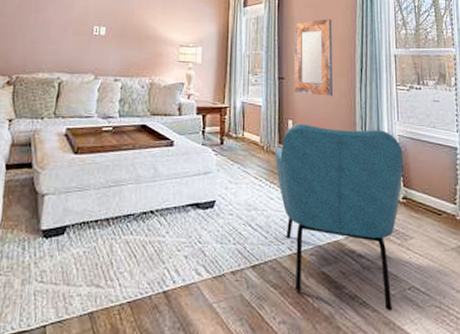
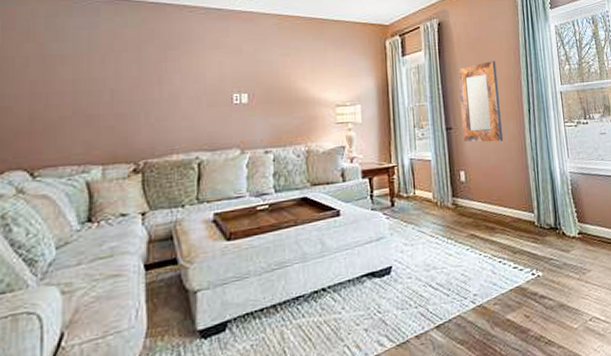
armchair: present [274,123,403,311] -> none [448,169,577,345]

